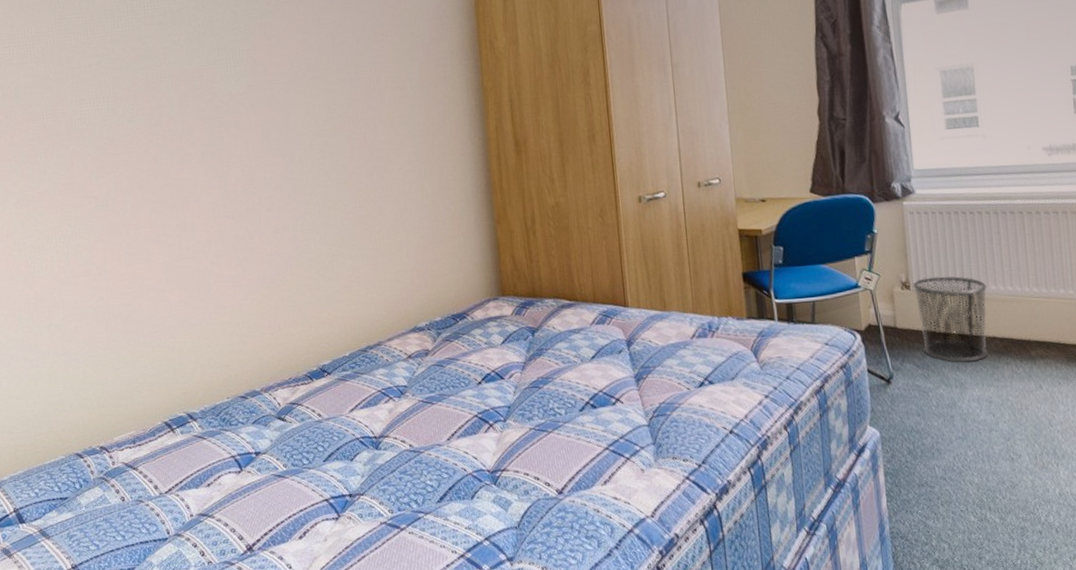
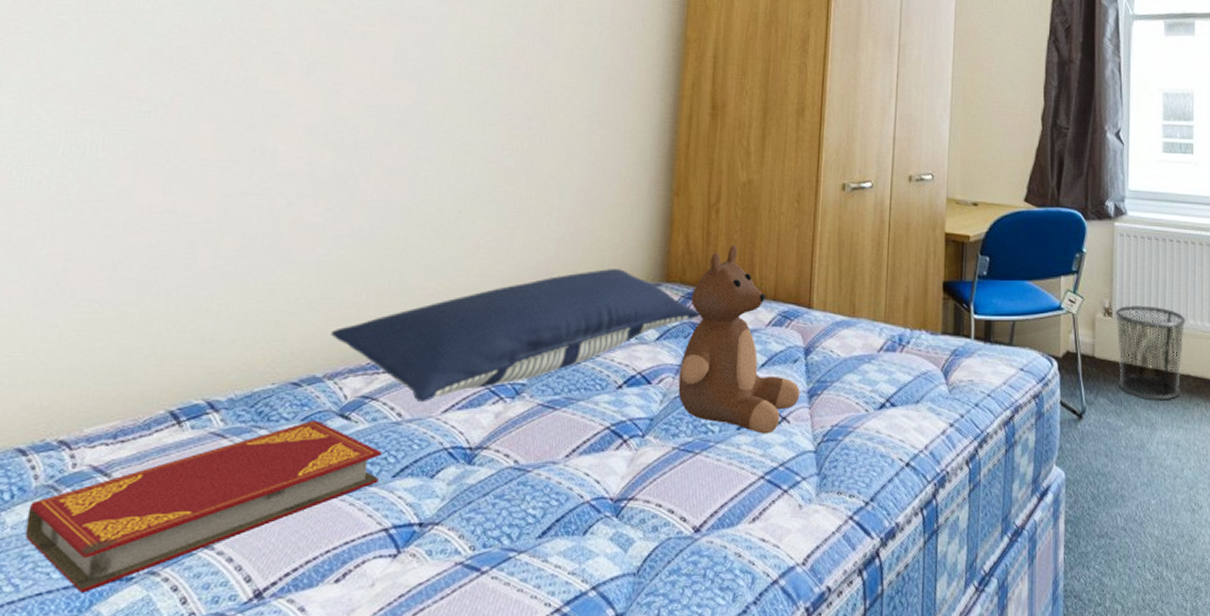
hardback book: none [92,423,315,550] -> present [25,421,383,593]
pillow: none [259,289,535,404] -> present [331,269,701,401]
teddy bear: none [524,259,629,414] -> present [678,244,800,434]

